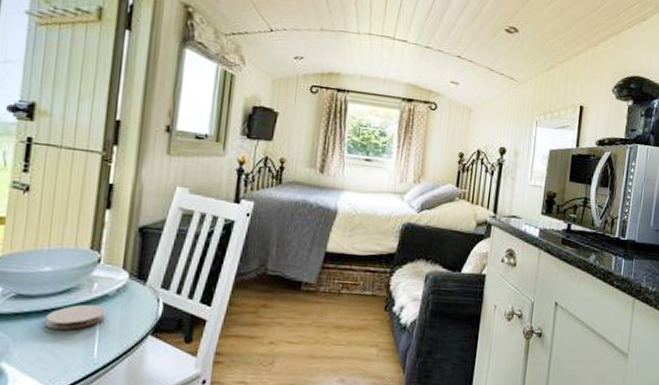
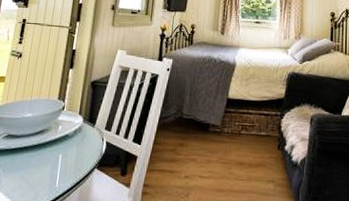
coaster: present [45,304,106,330] -> none [24,142,66,163]

